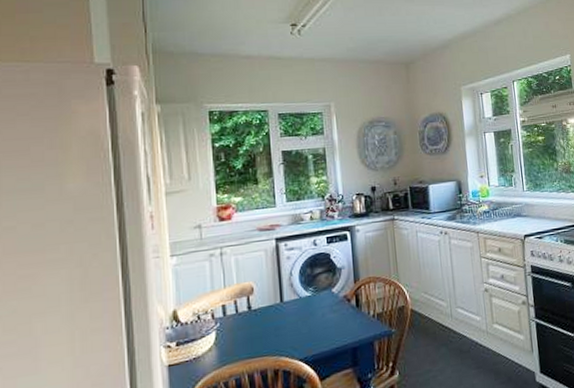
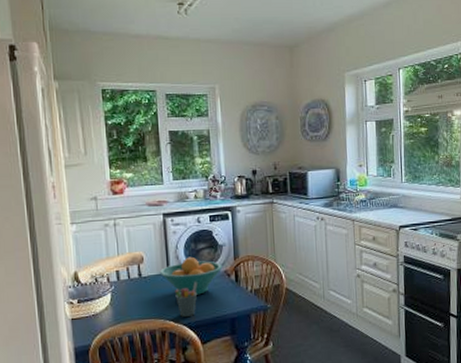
fruit bowl: none [271,283,342,325] -> present [159,256,223,295]
pen holder: none [289,311,314,352] -> present [175,282,197,317]

